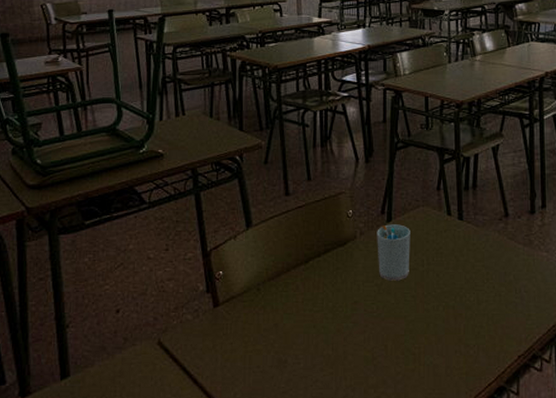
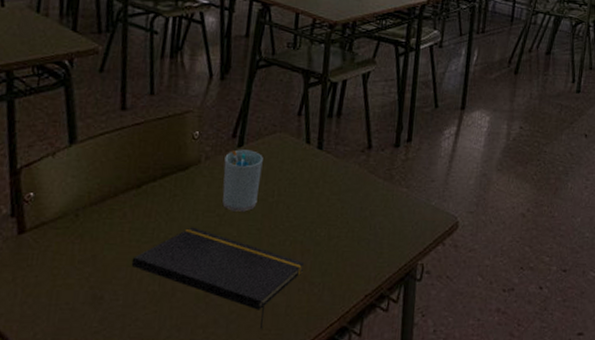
notepad: none [307,296,459,389] -> present [131,227,305,329]

